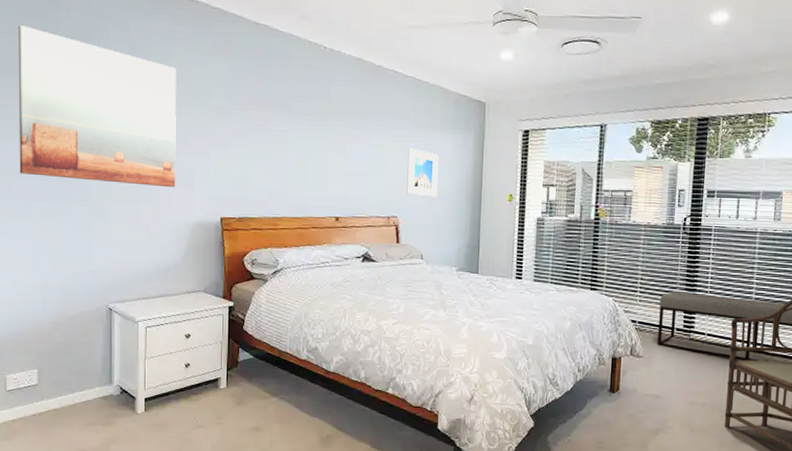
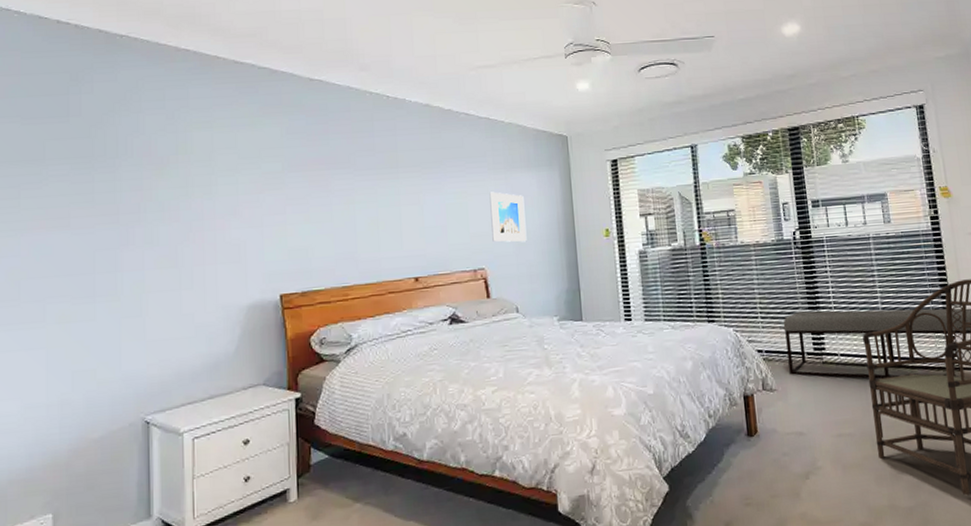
wall art: present [17,25,176,188] -> none [31,106,225,274]

